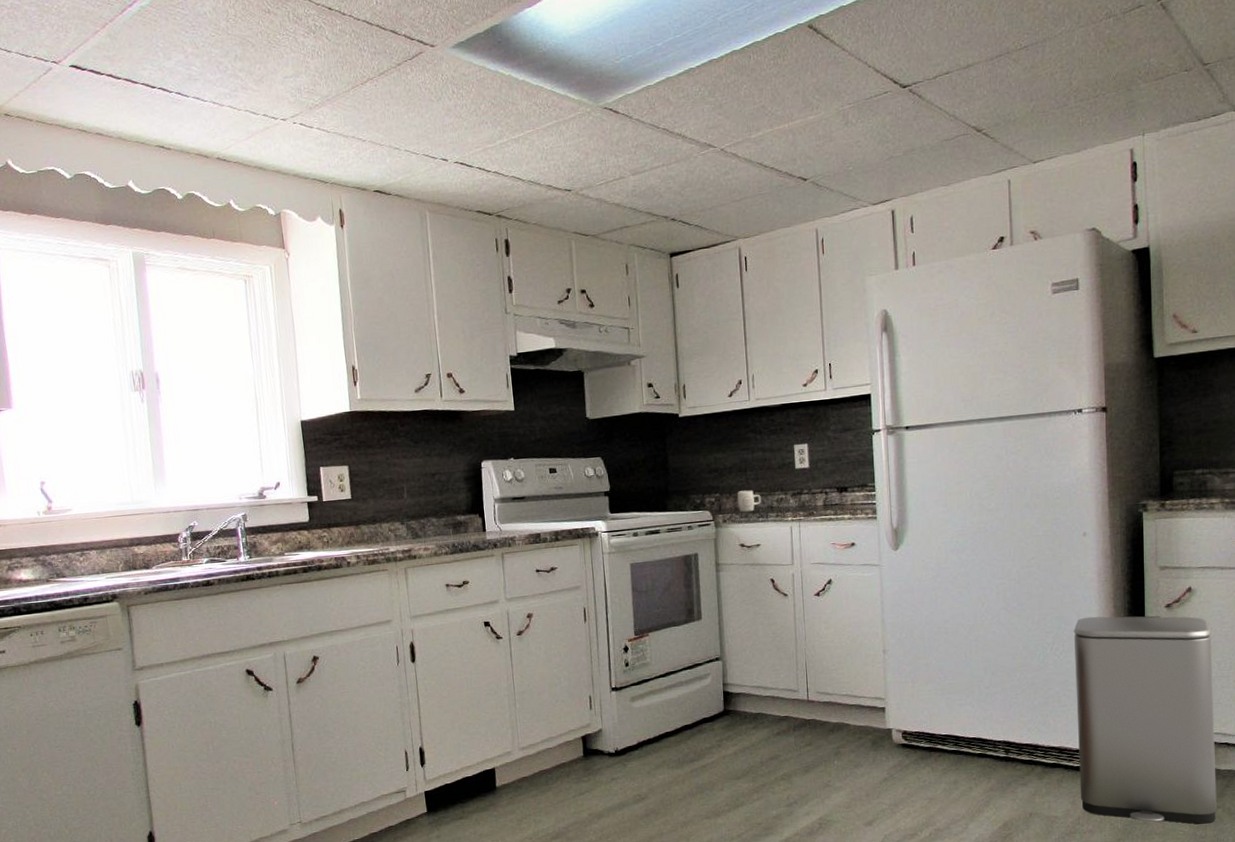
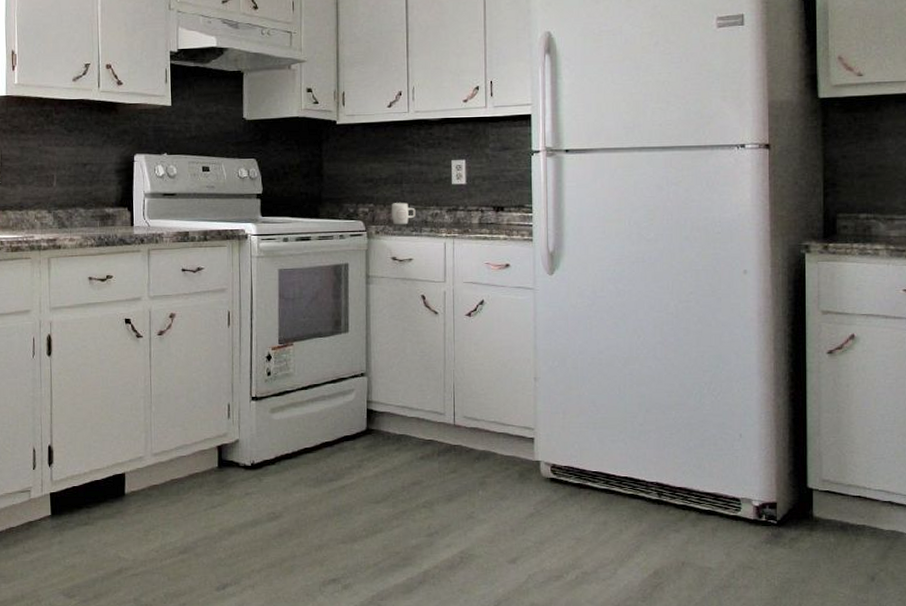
pedal bin: present [1073,615,1217,824] -> none [732,357,879,587]

